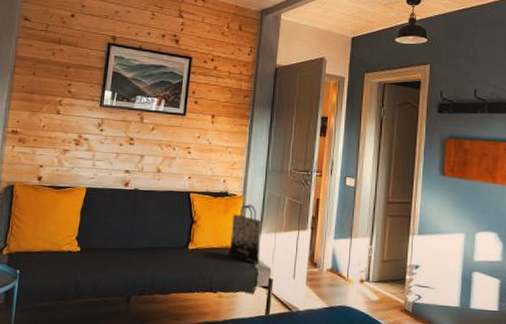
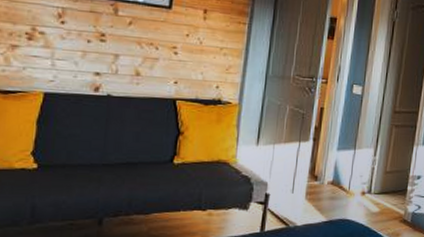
tote bag: present [229,204,263,264] -> none [221,113,261,179]

